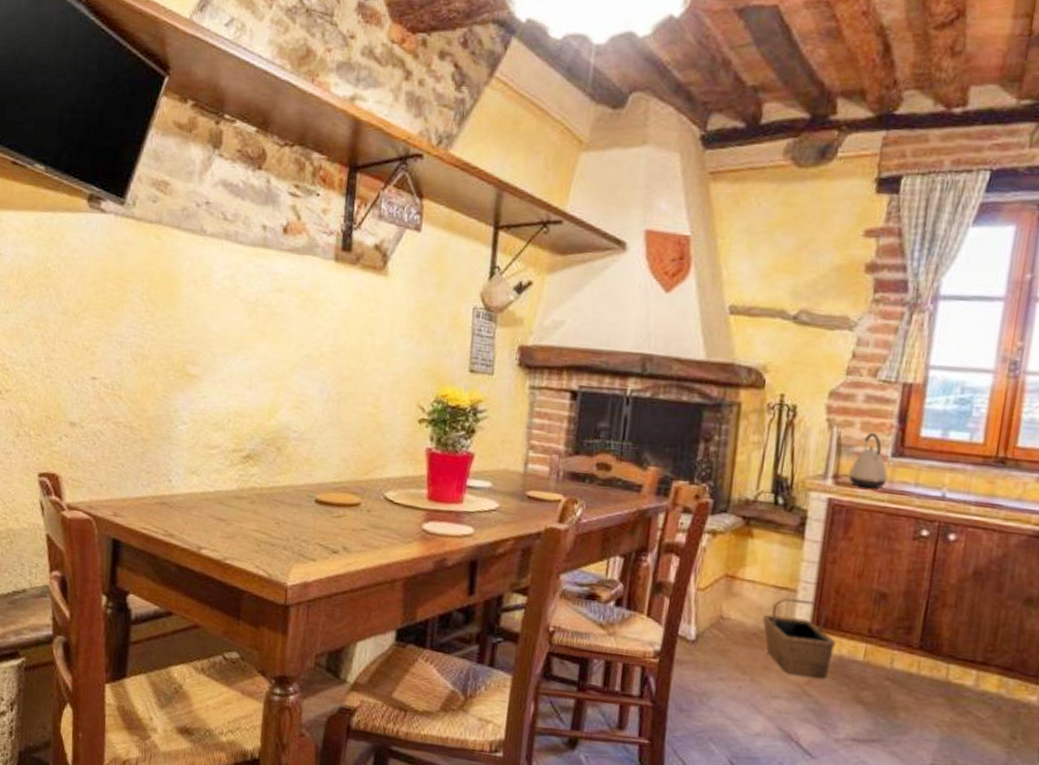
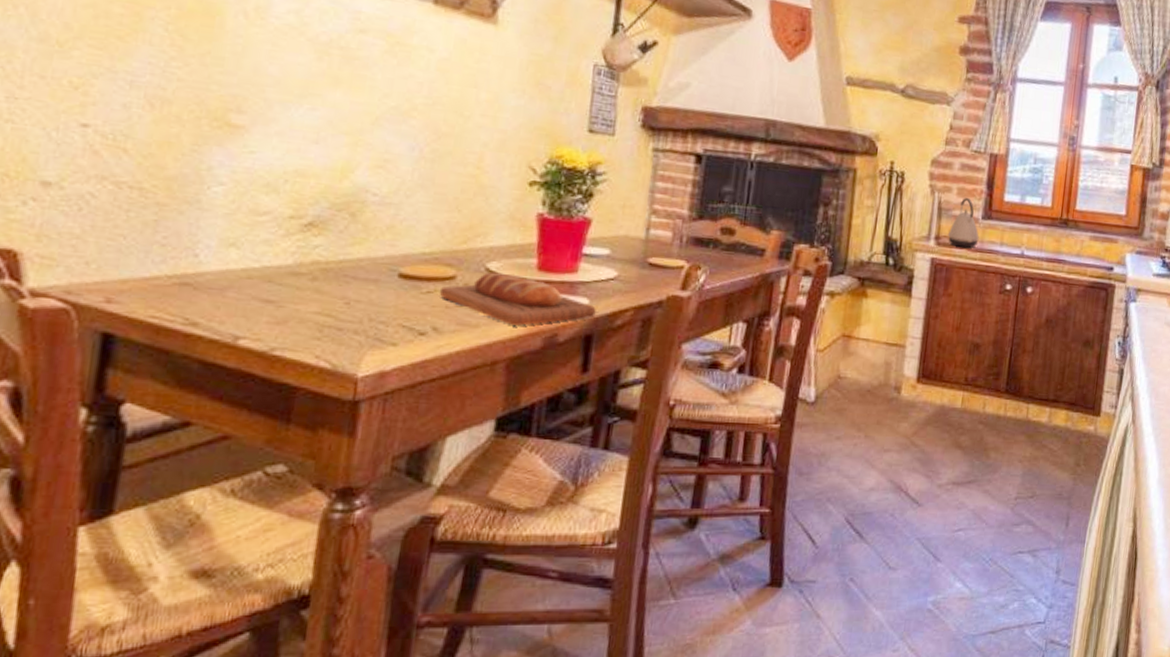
bread loaf: none [347,500,480,549] -> present [439,272,596,326]
basket: present [763,598,836,679] -> none [876,354,939,429]

